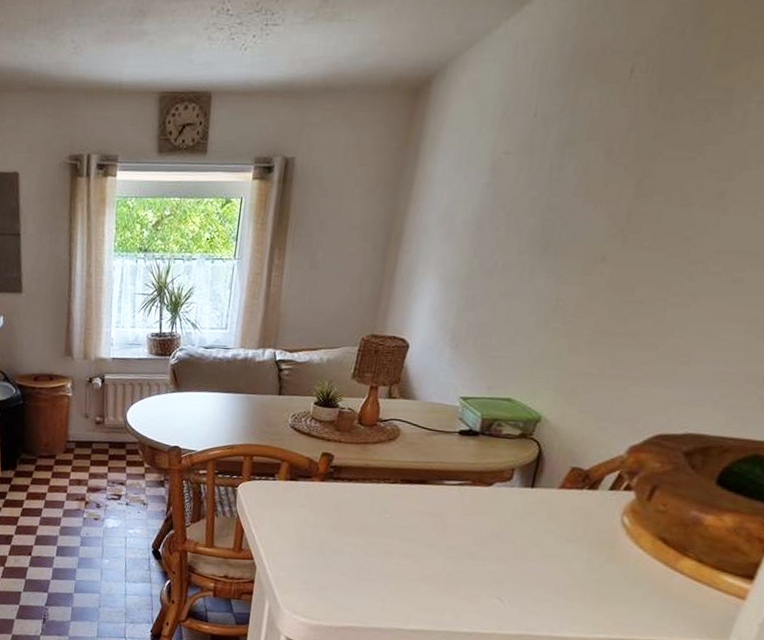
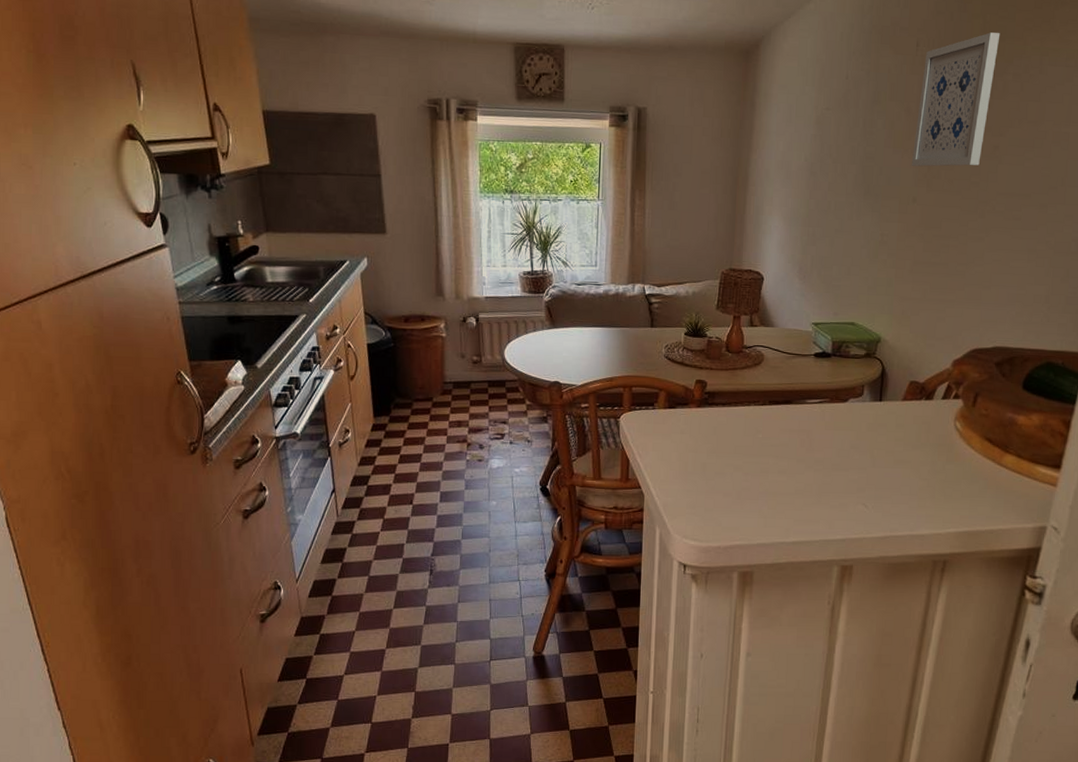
wall art: none [604,50,748,219] -> present [911,32,1001,167]

